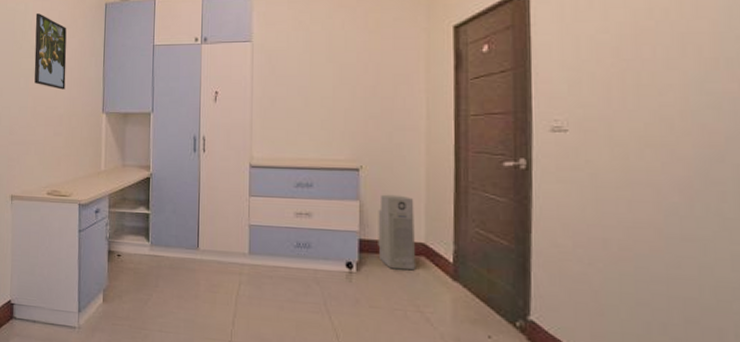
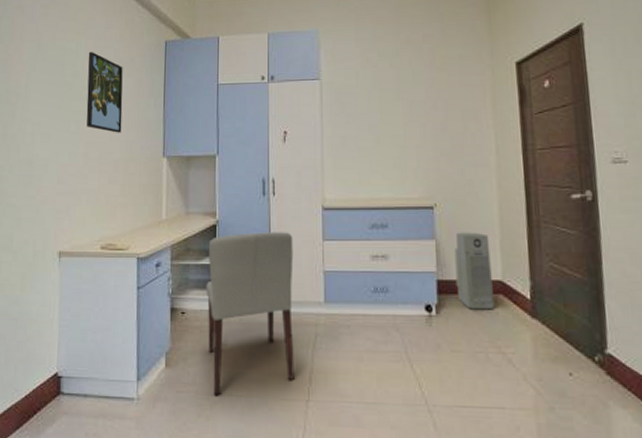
chair: none [139,185,221,331] -> present [206,232,295,396]

